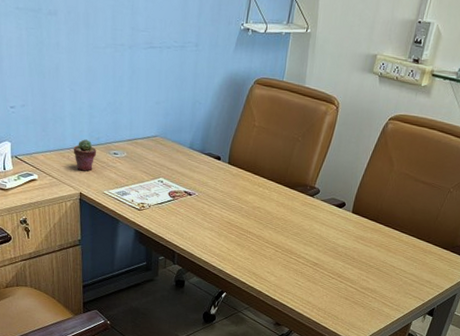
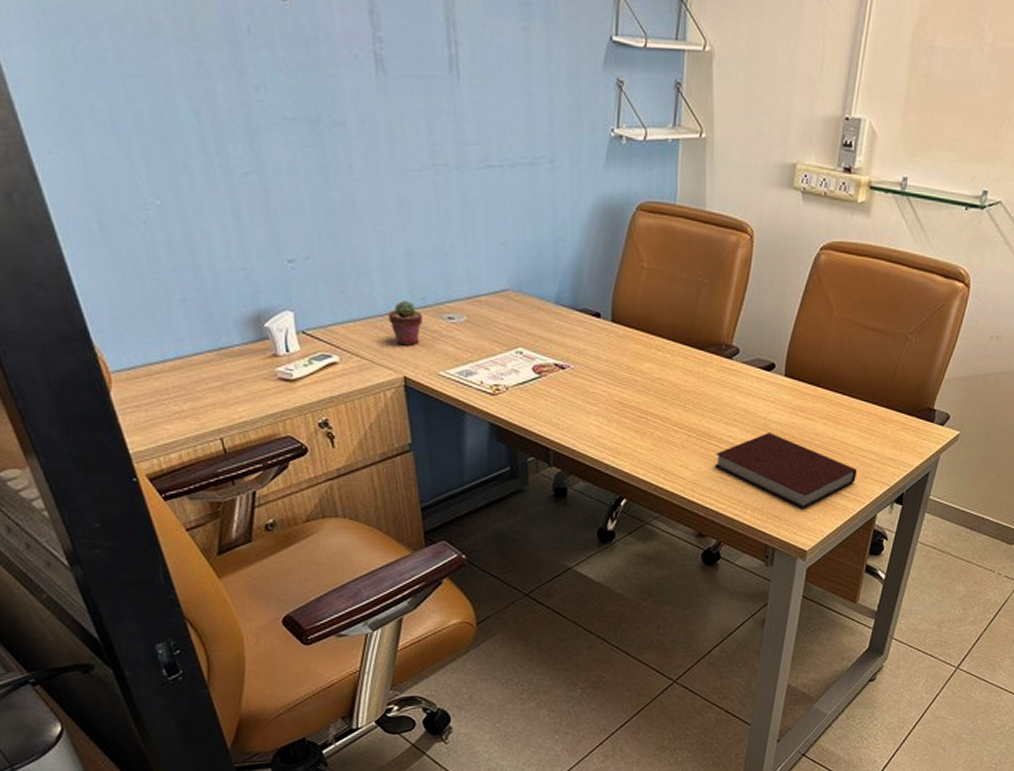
notebook: none [293,253,400,312] -> present [715,433,857,508]

